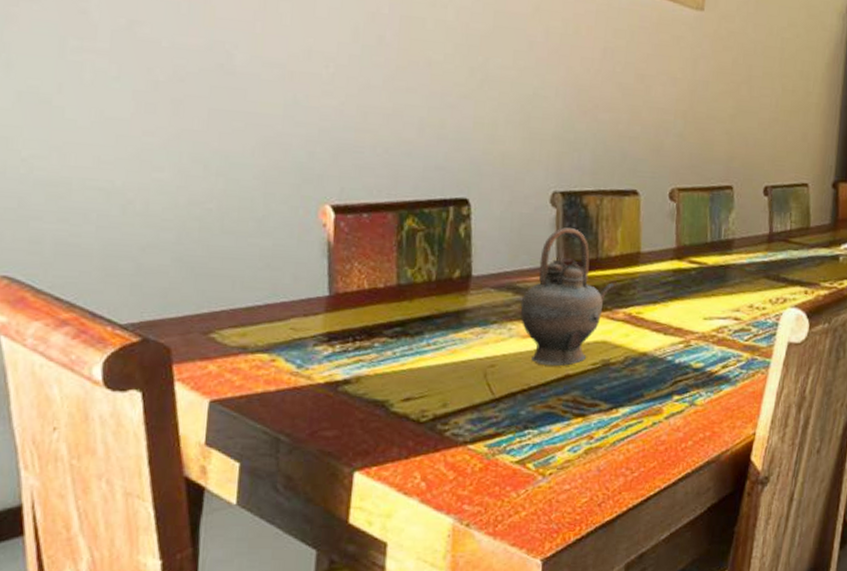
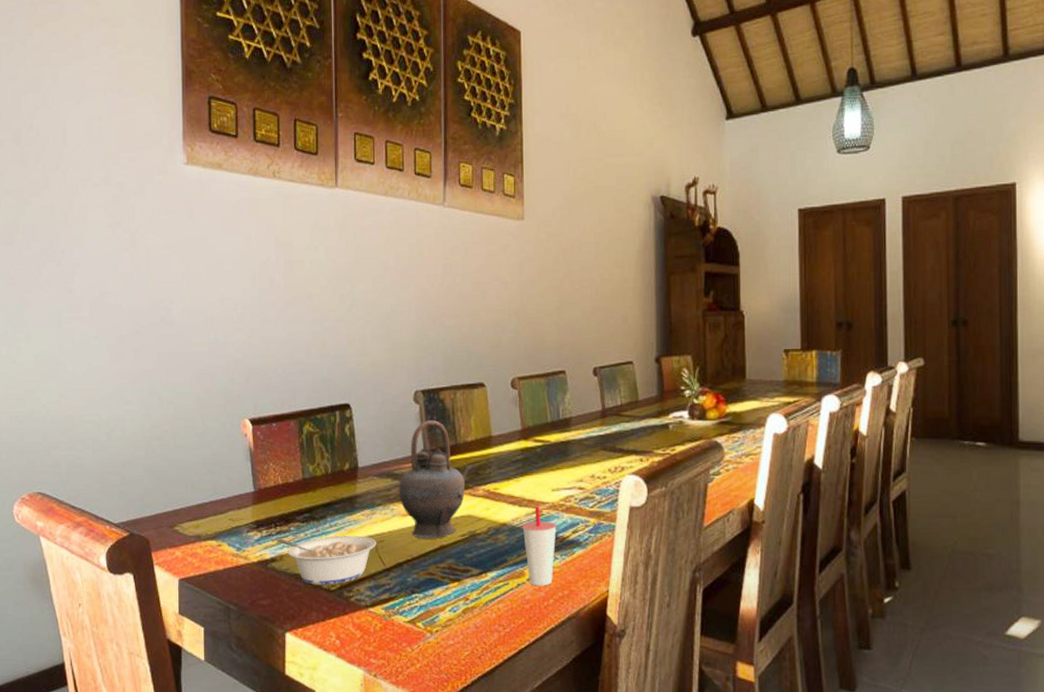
legume: none [352,355,486,415] -> present [276,536,376,585]
cup: none [665,335,705,426] -> present [522,506,557,586]

